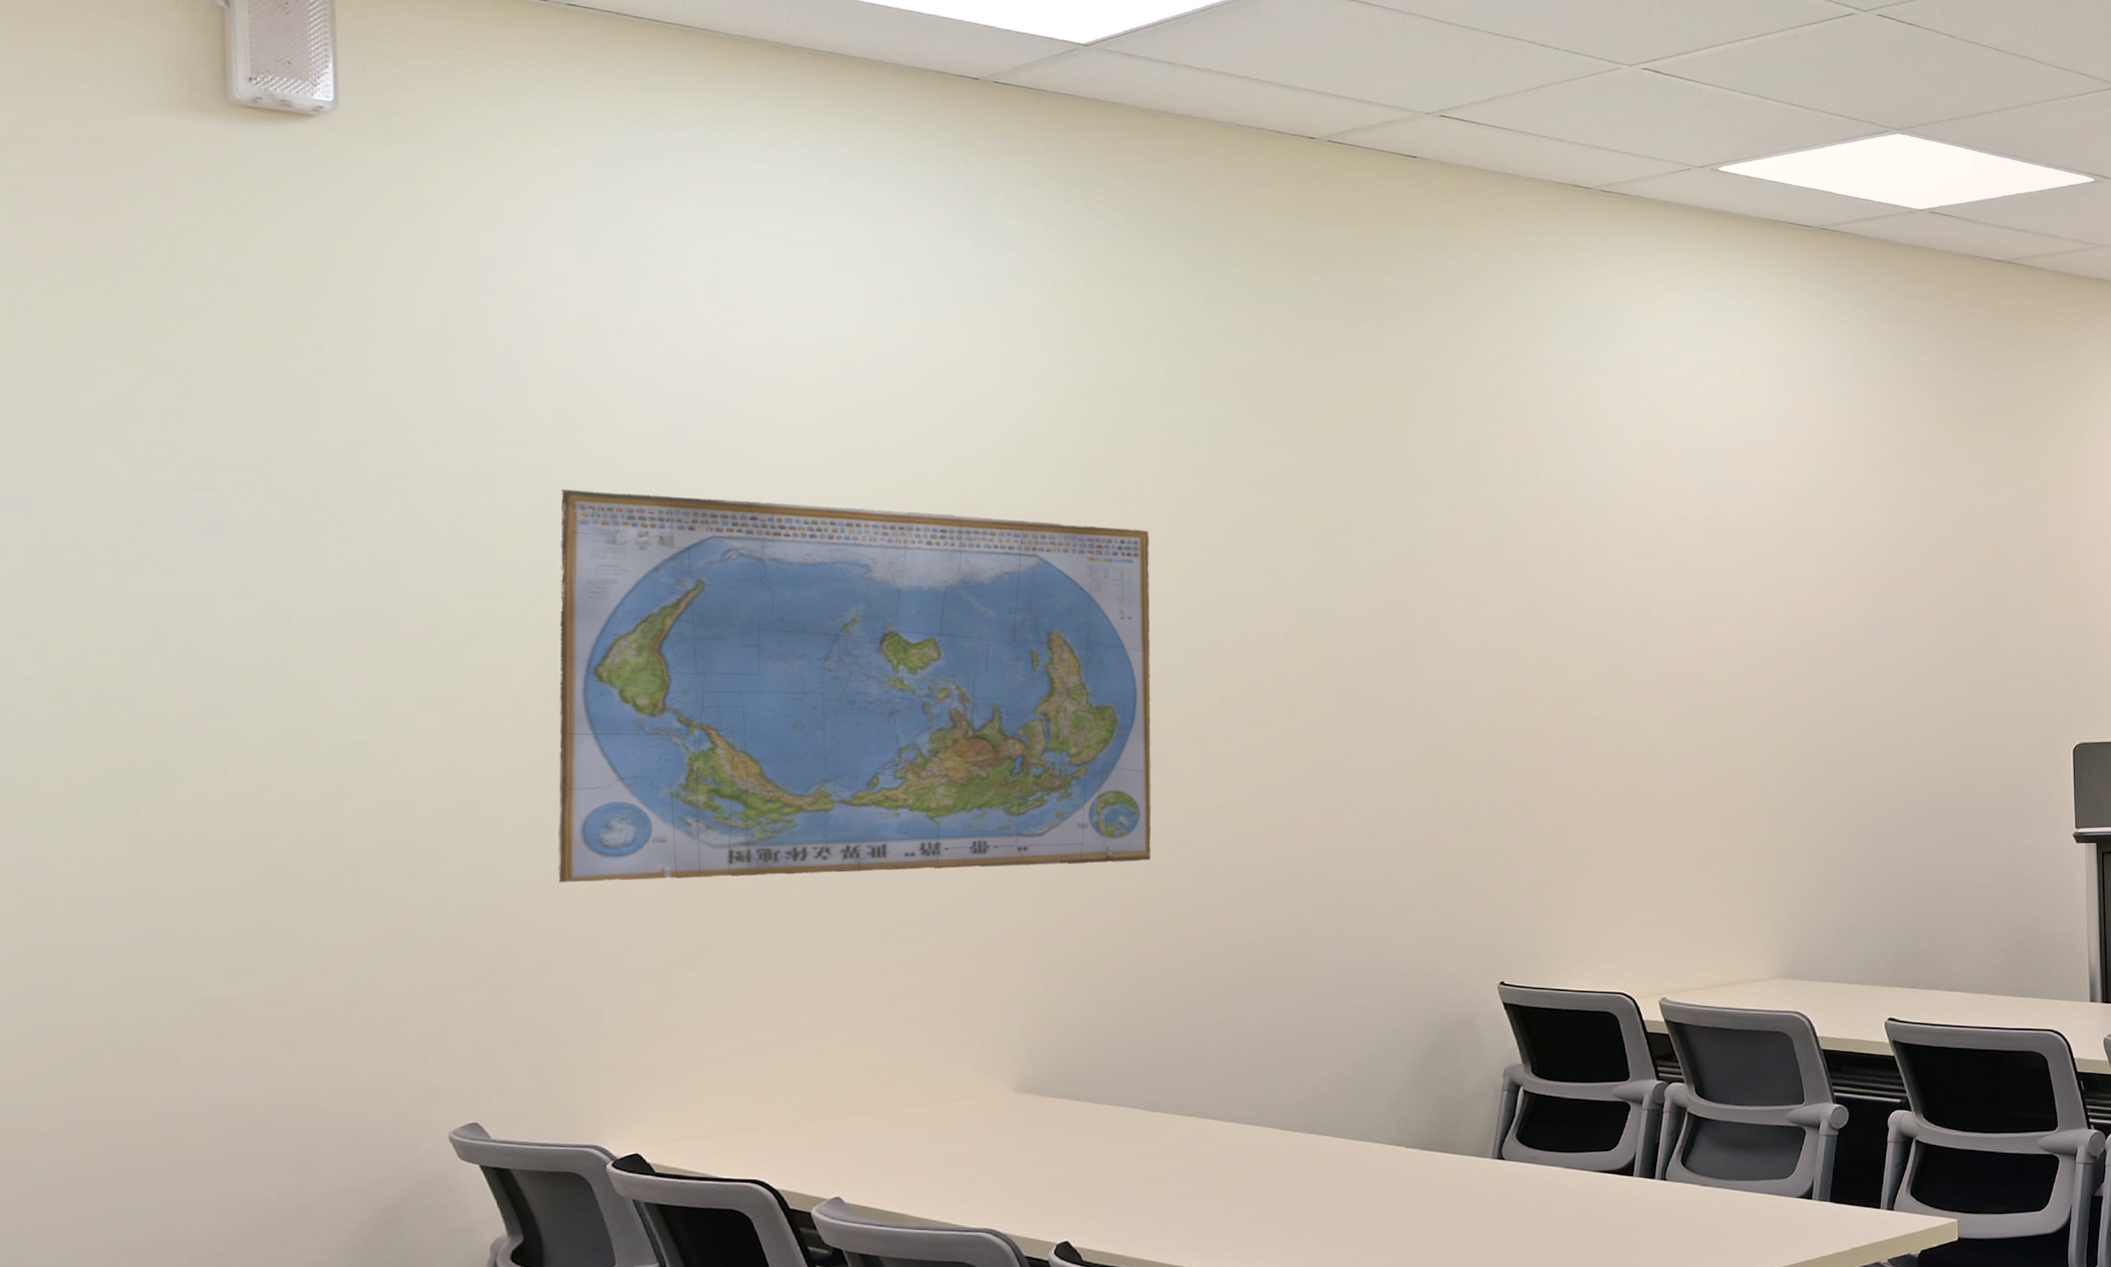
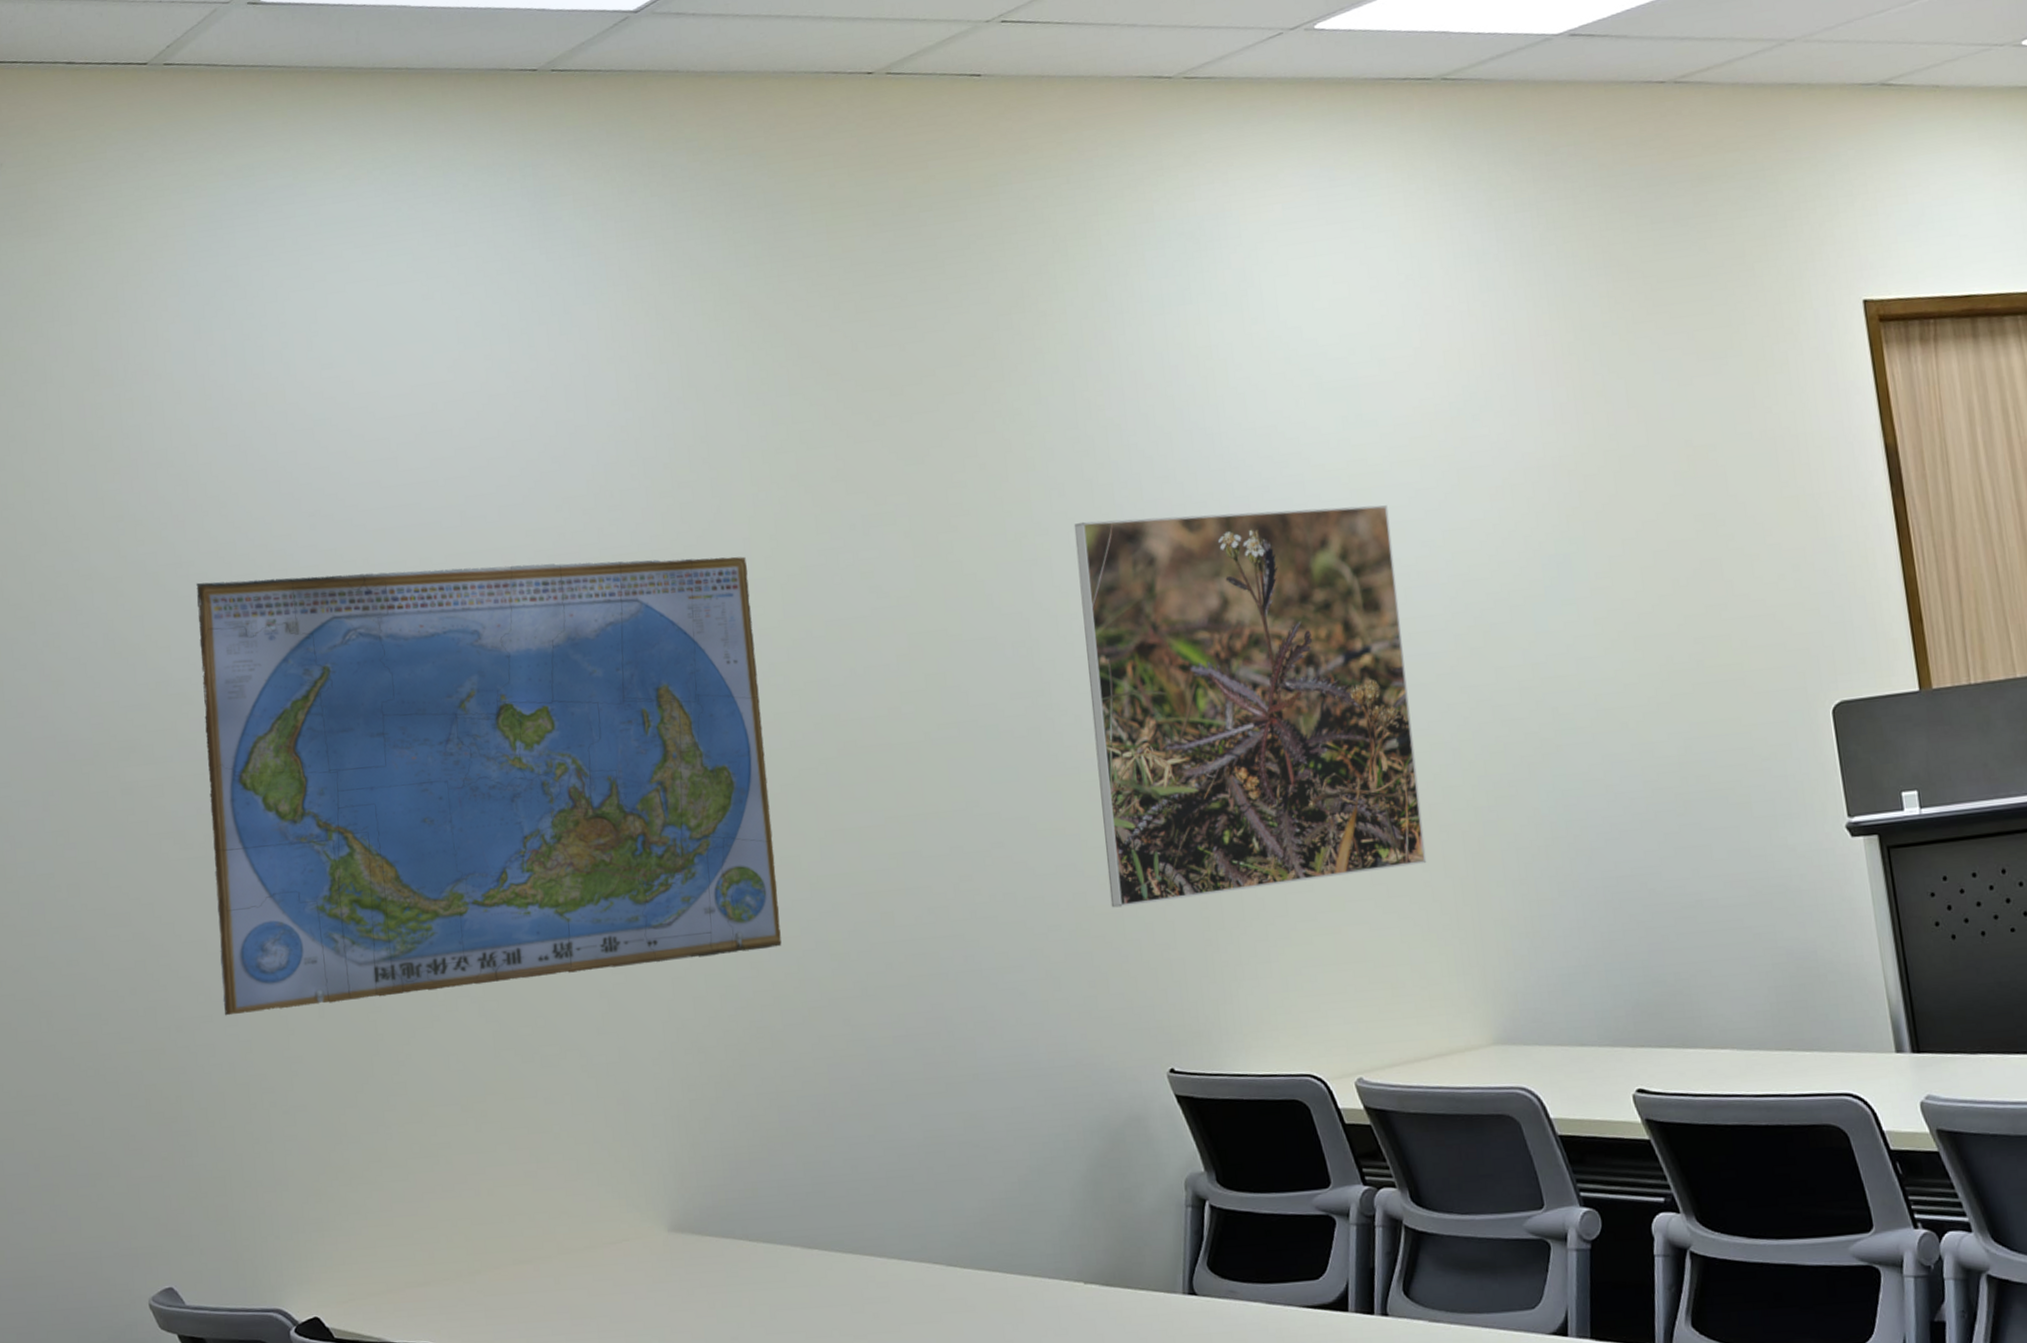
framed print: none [1462,538,1739,851] -> present [1074,505,1427,908]

